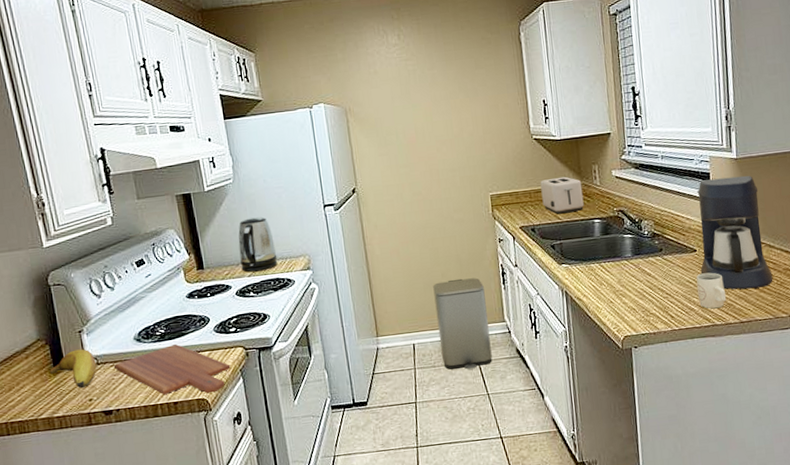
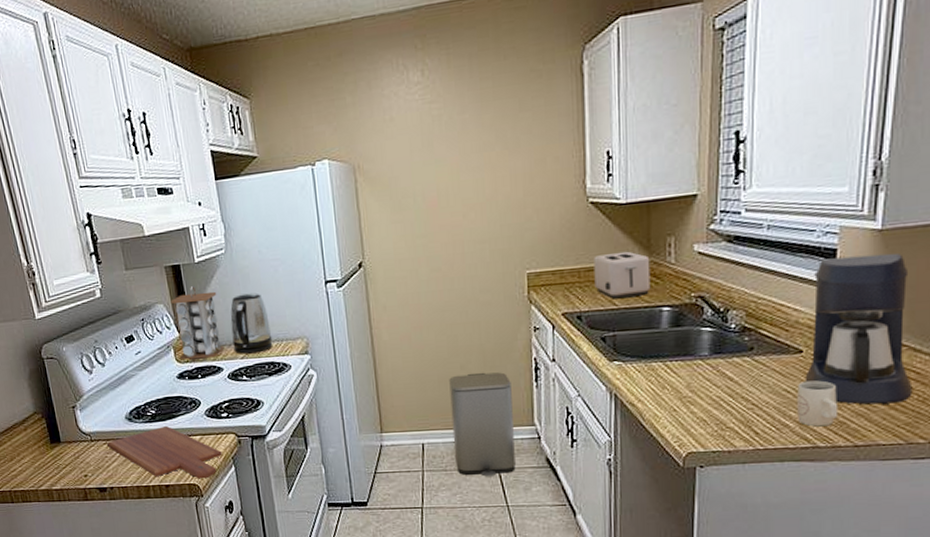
fruit: present [50,349,97,389] -> none [47,424,91,464]
spice rack: none [181,211,233,281] -> present [170,285,225,360]

